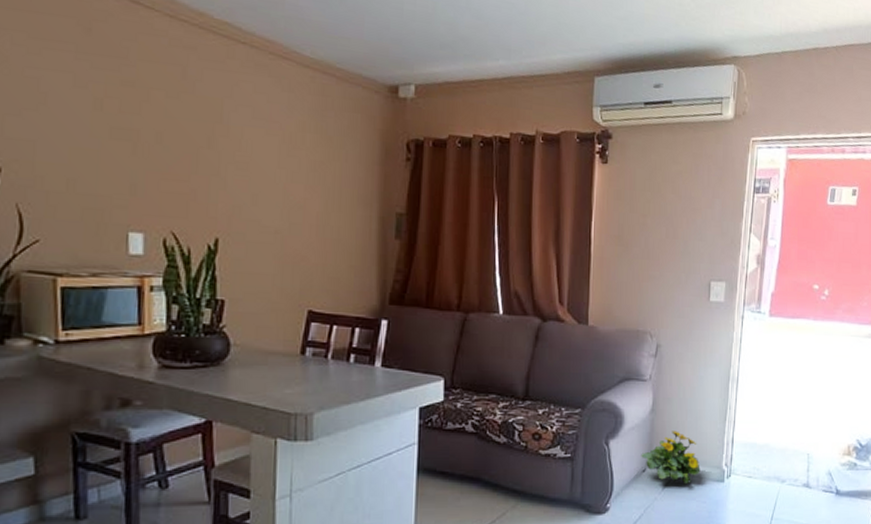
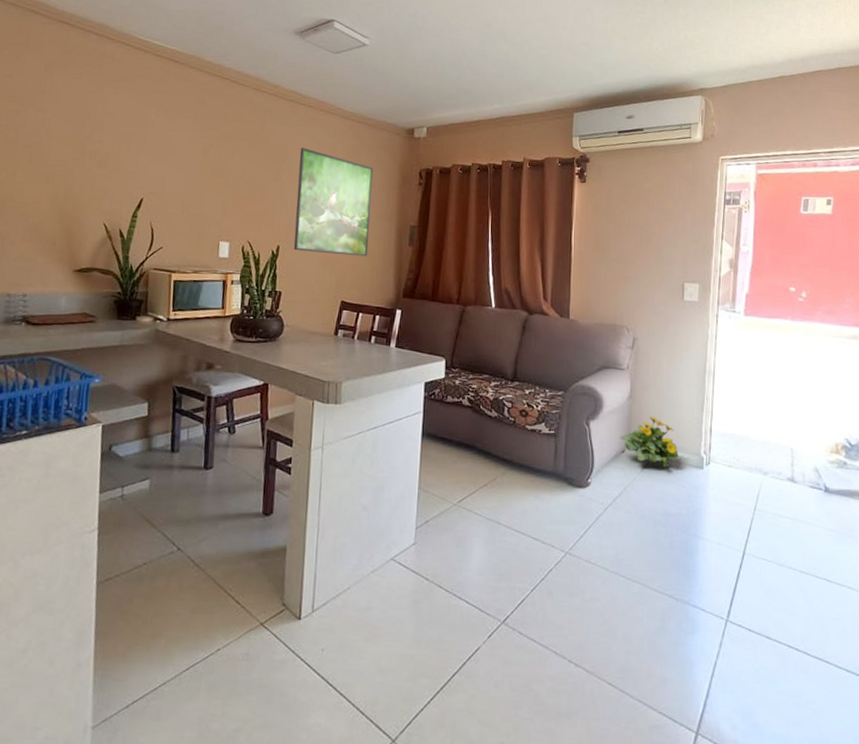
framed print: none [238,104,345,253] -> present [293,147,373,257]

